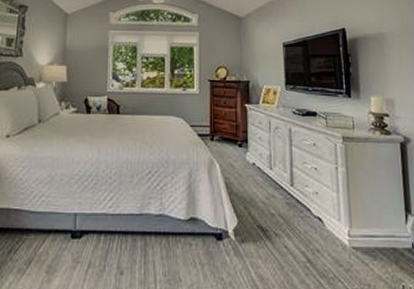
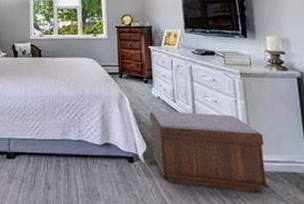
bench: none [242,179,367,272] -> present [149,111,269,193]

